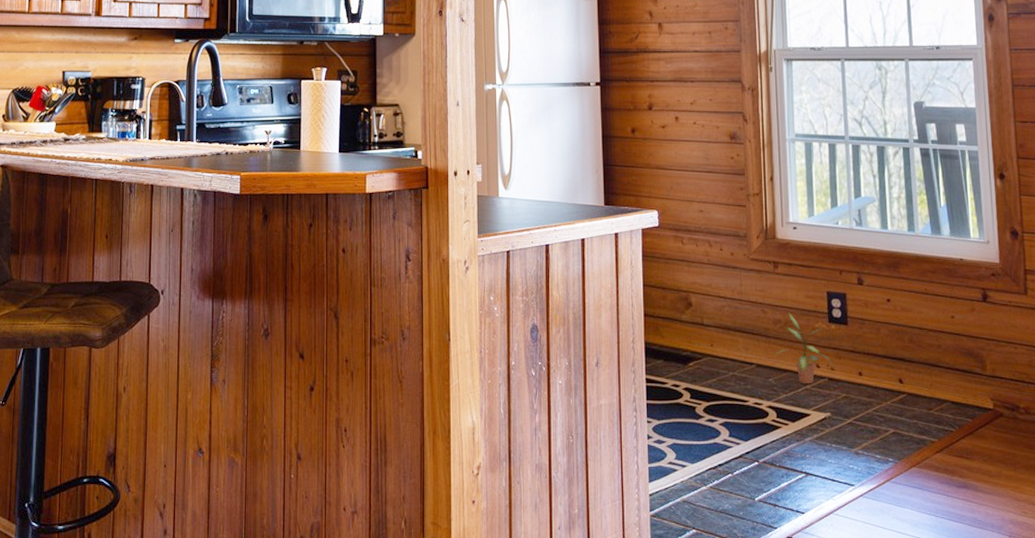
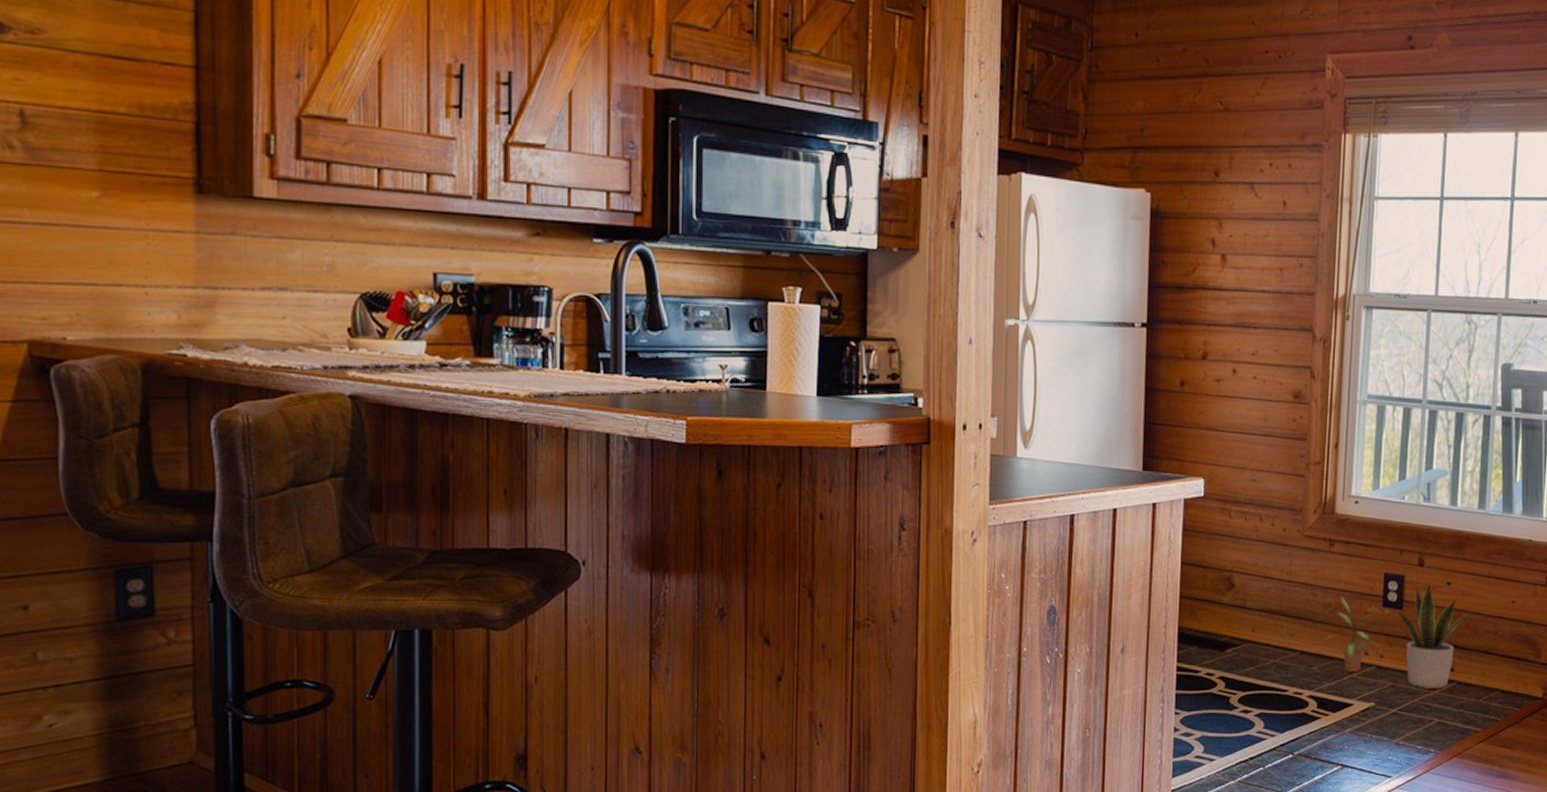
potted plant: none [840,297,913,400] -> present [1394,580,1471,688]

